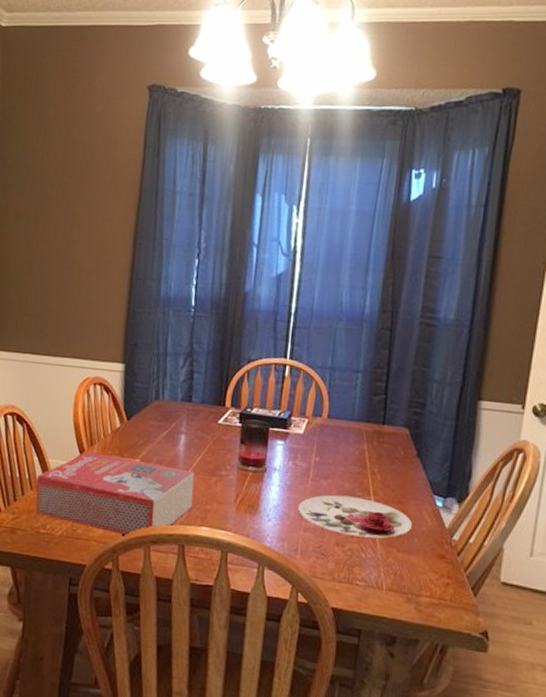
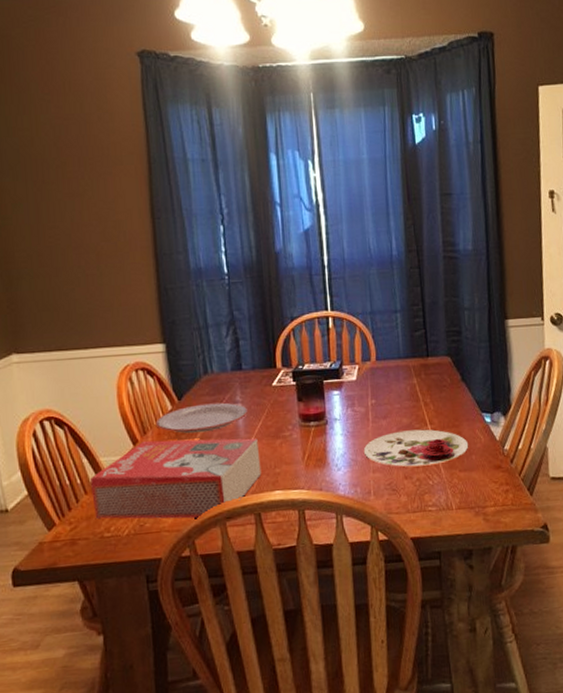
plate: none [103,427,191,455] -> present [155,402,249,434]

